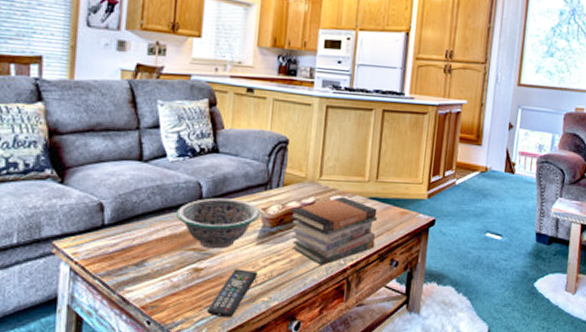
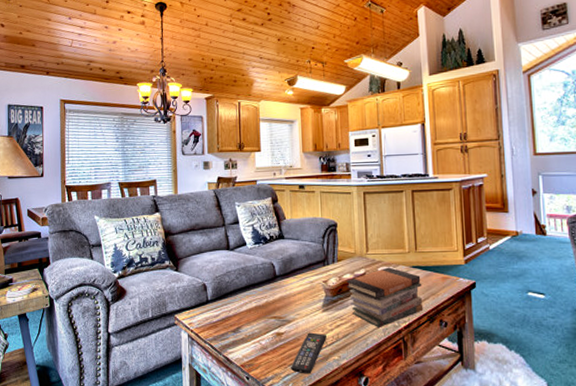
decorative bowl: present [177,198,261,249] -> none [259,274,323,316]

